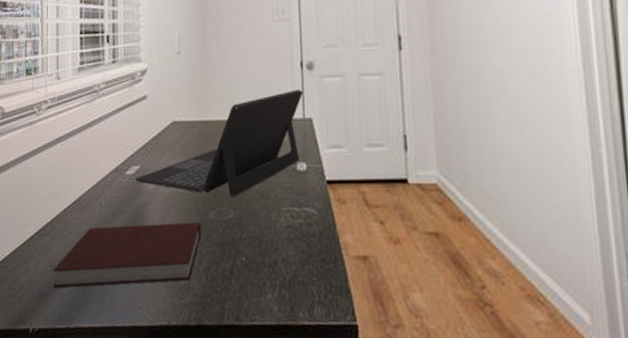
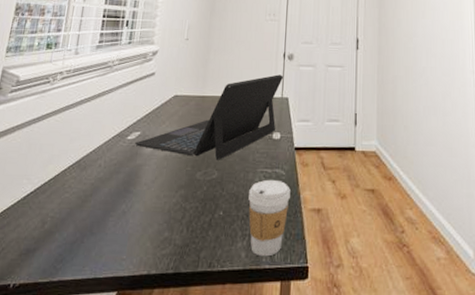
notebook: present [52,222,201,289] -> none [40,181,188,244]
coffee cup: none [274,220,327,312] -> present [248,179,291,257]

